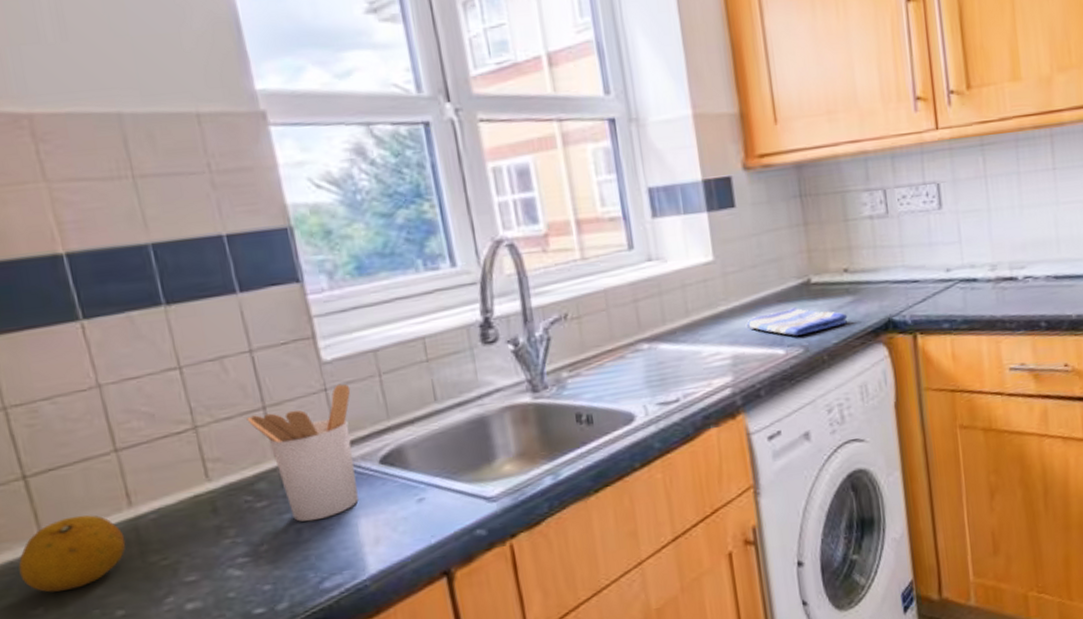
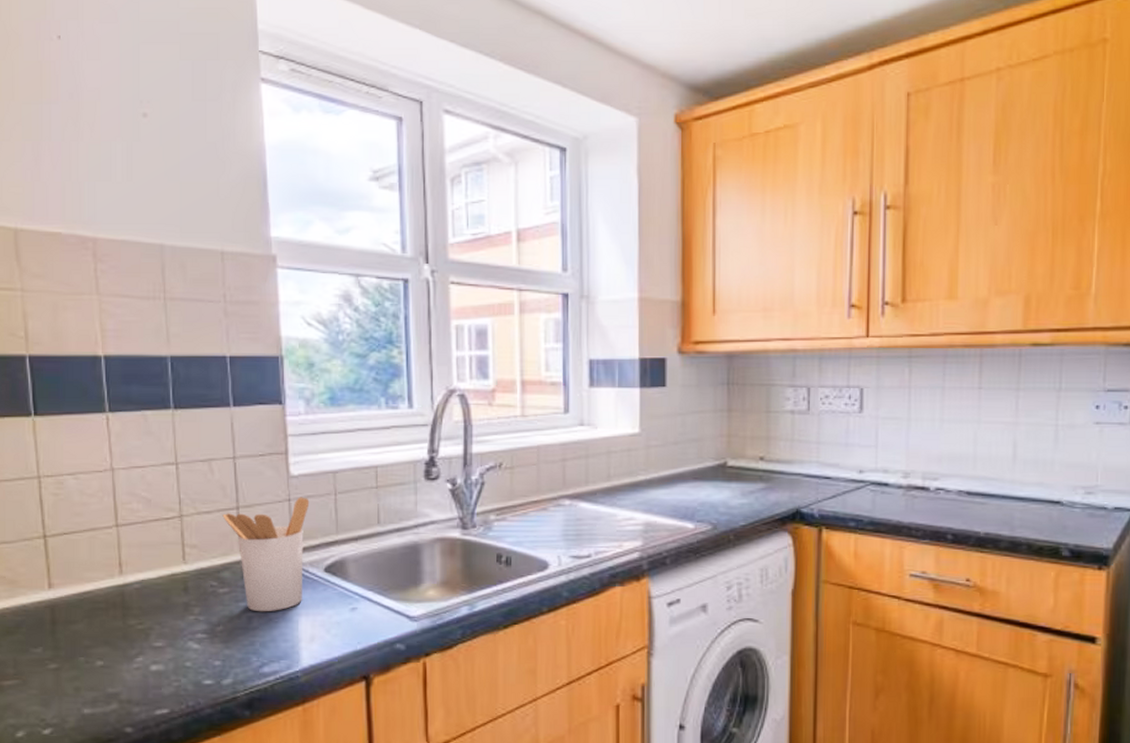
fruit: present [18,515,126,593] -> none [29,575,113,636]
dish towel: present [745,307,848,336] -> none [661,486,758,513]

